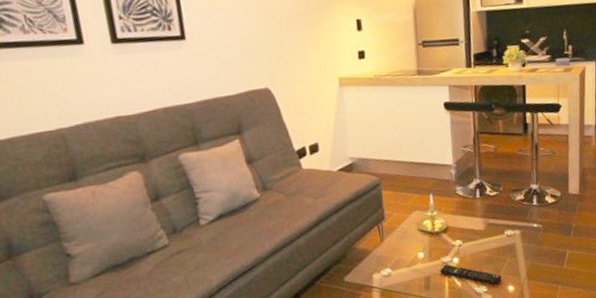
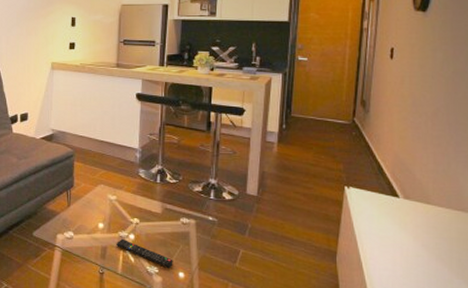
candle holder: present [416,194,448,234] -> none [100,172,128,208]

